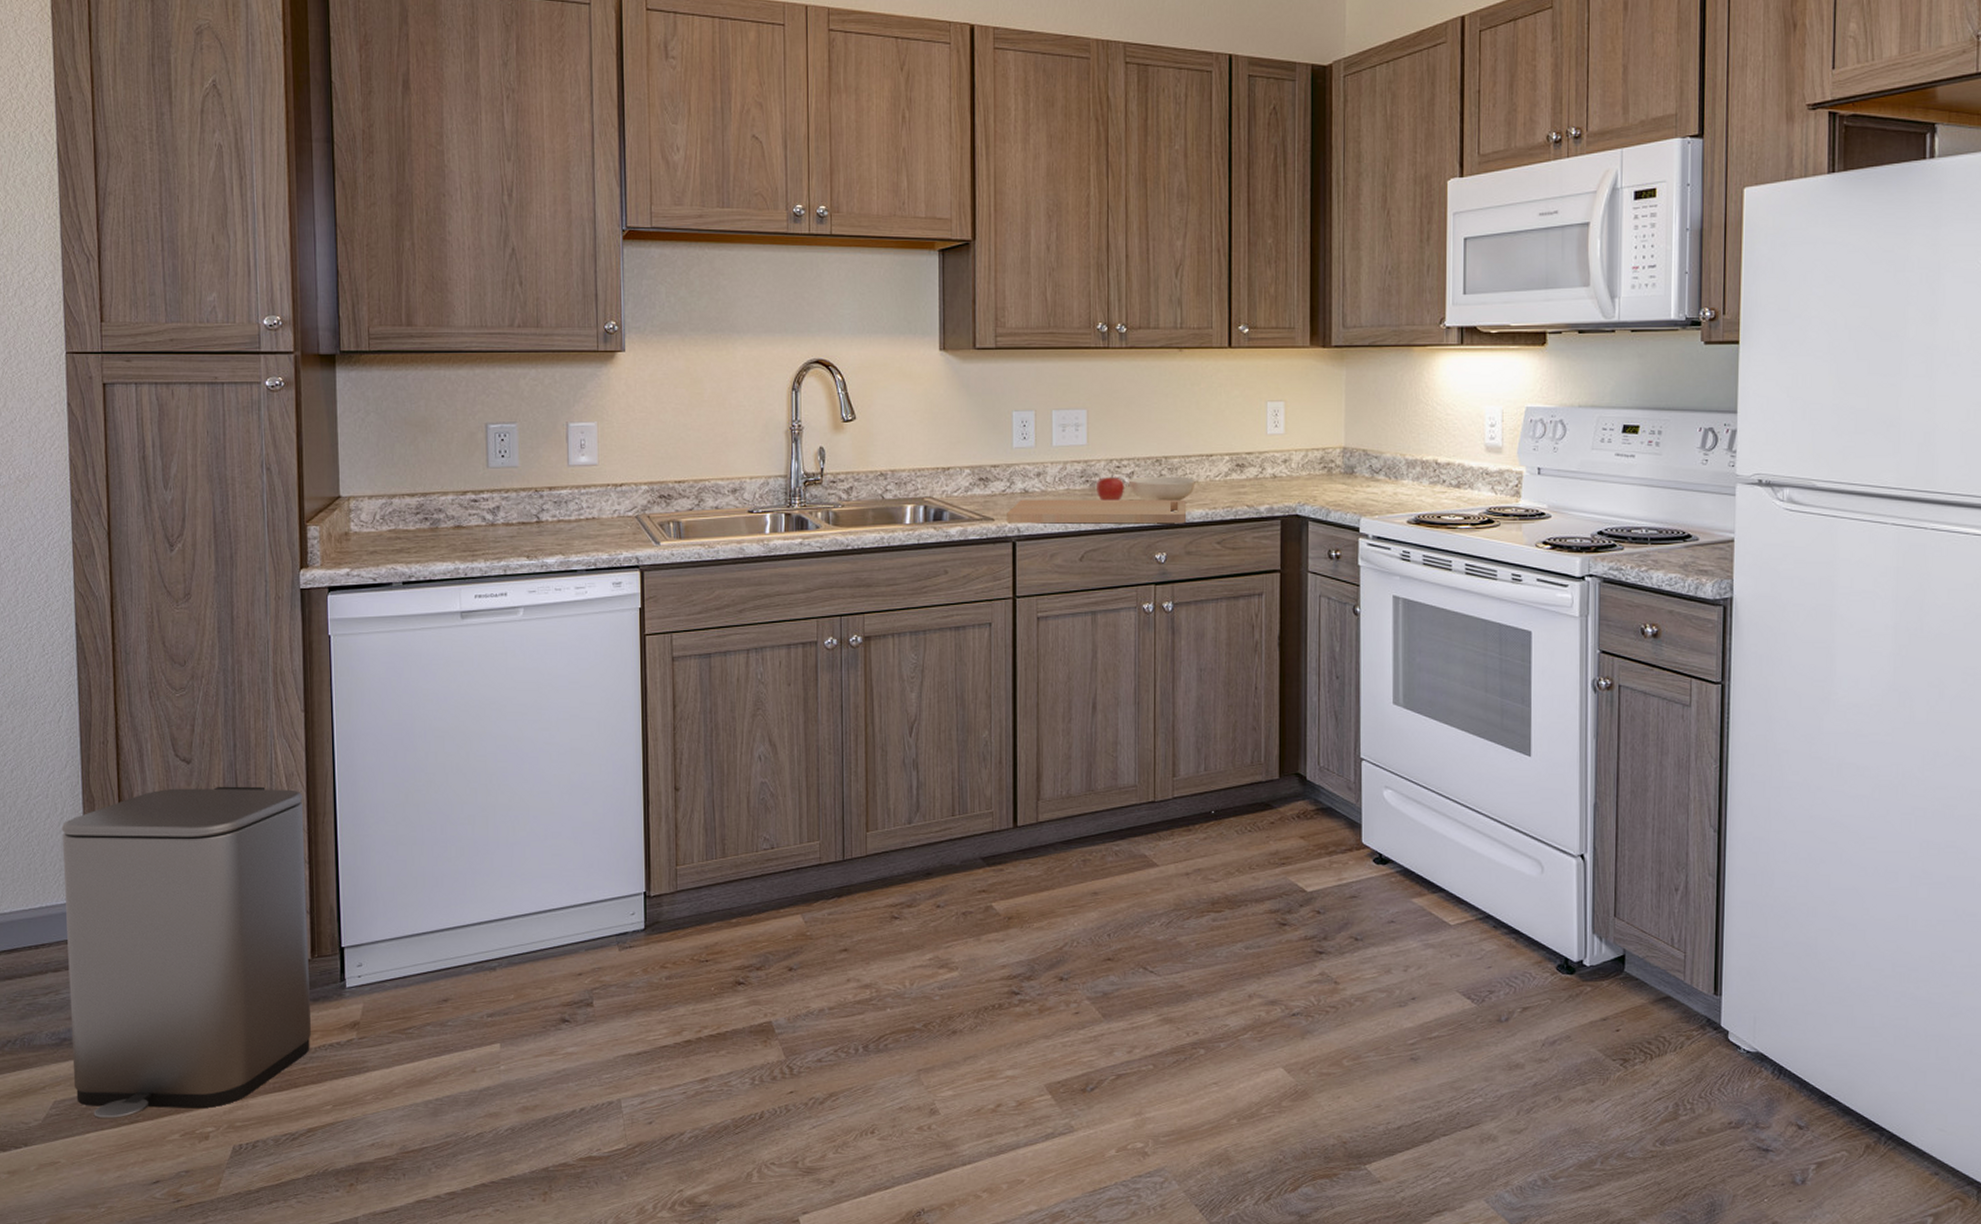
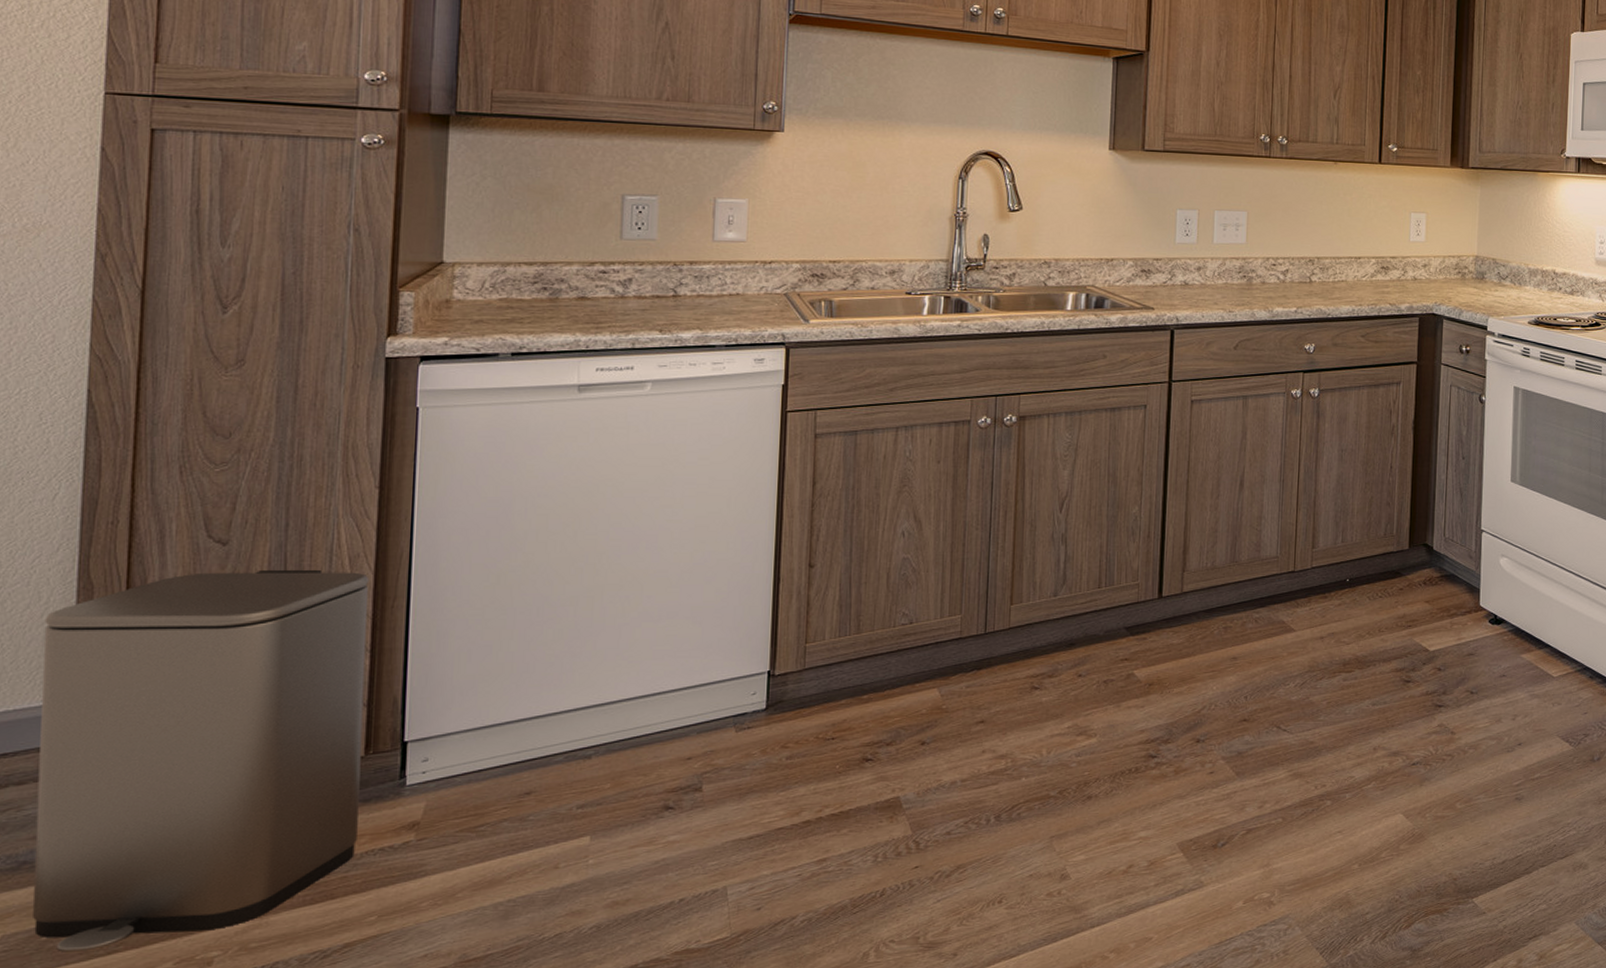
cutting board: present [1007,499,1186,524] -> none [1166,291,1335,318]
fruit: present [1095,475,1124,501] -> none [1252,271,1279,295]
bowl: present [1128,476,1197,501] -> none [1283,274,1346,297]

